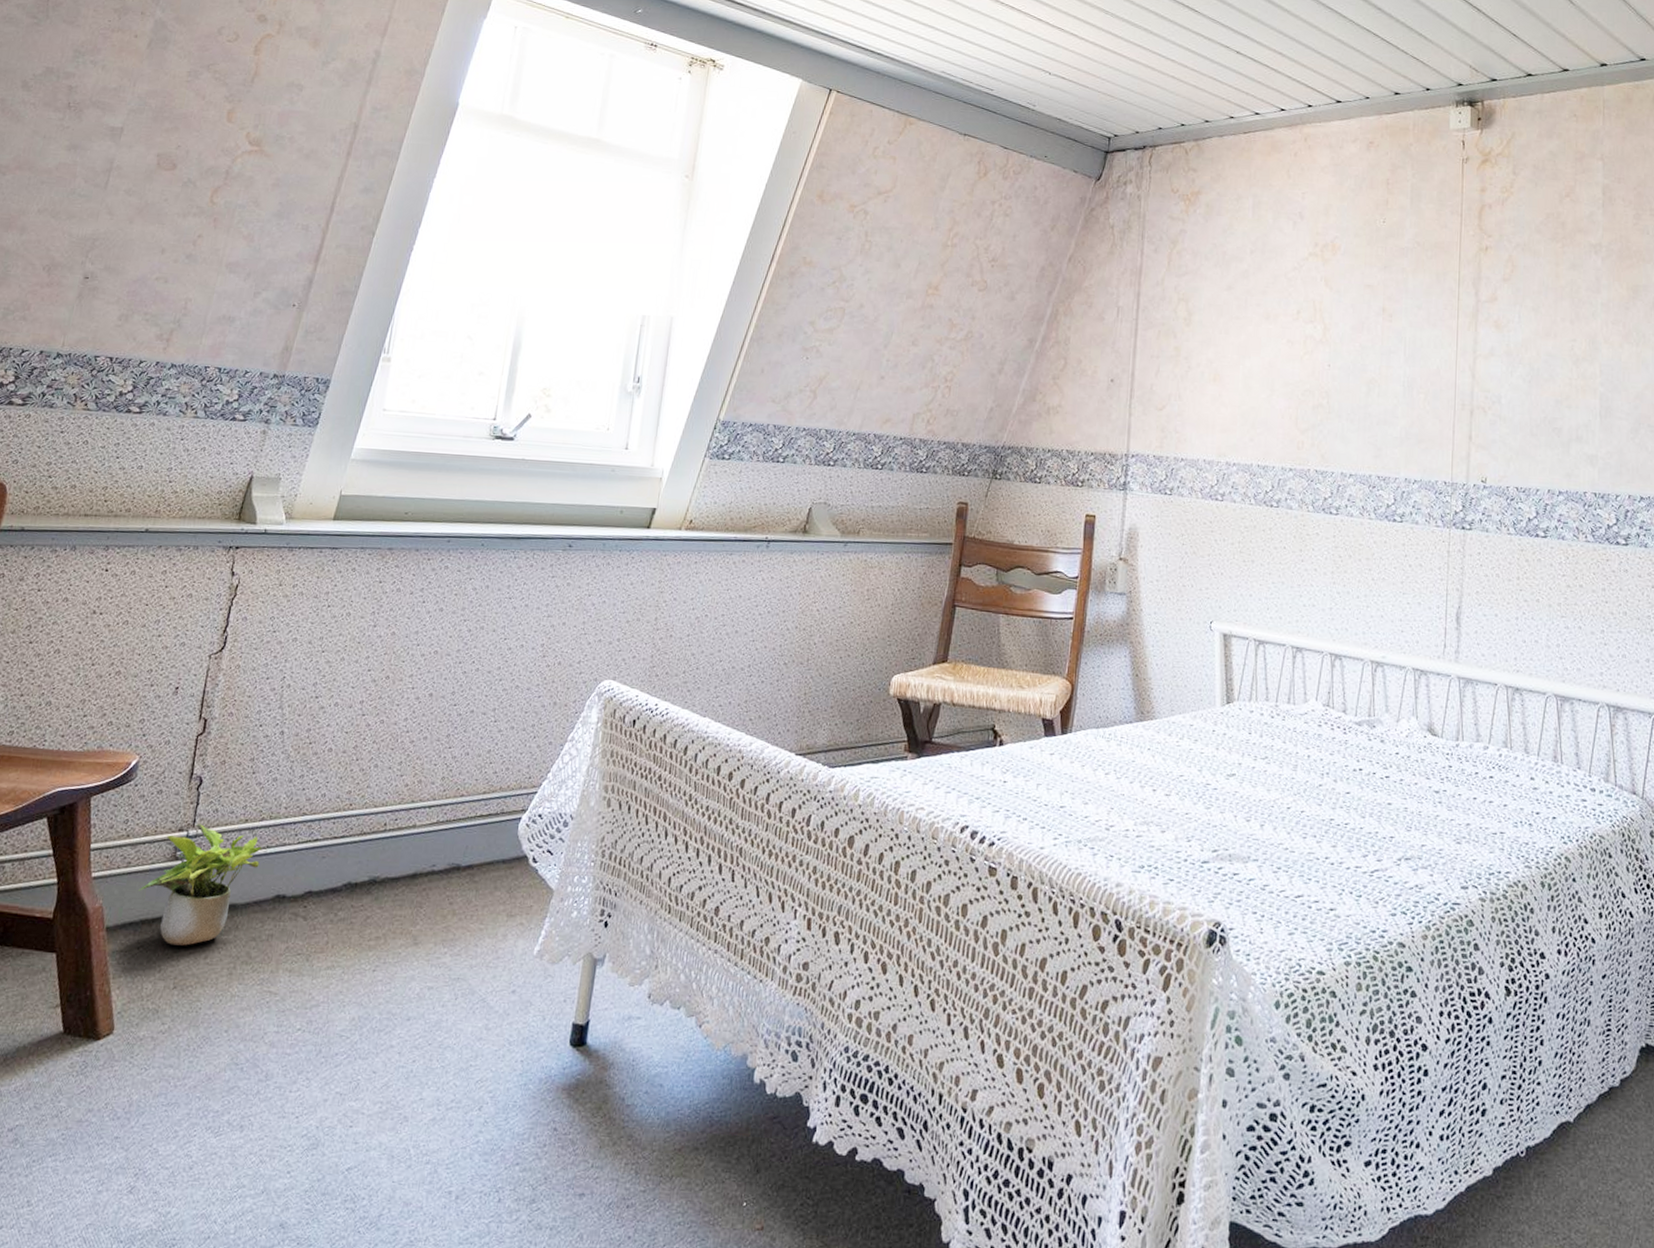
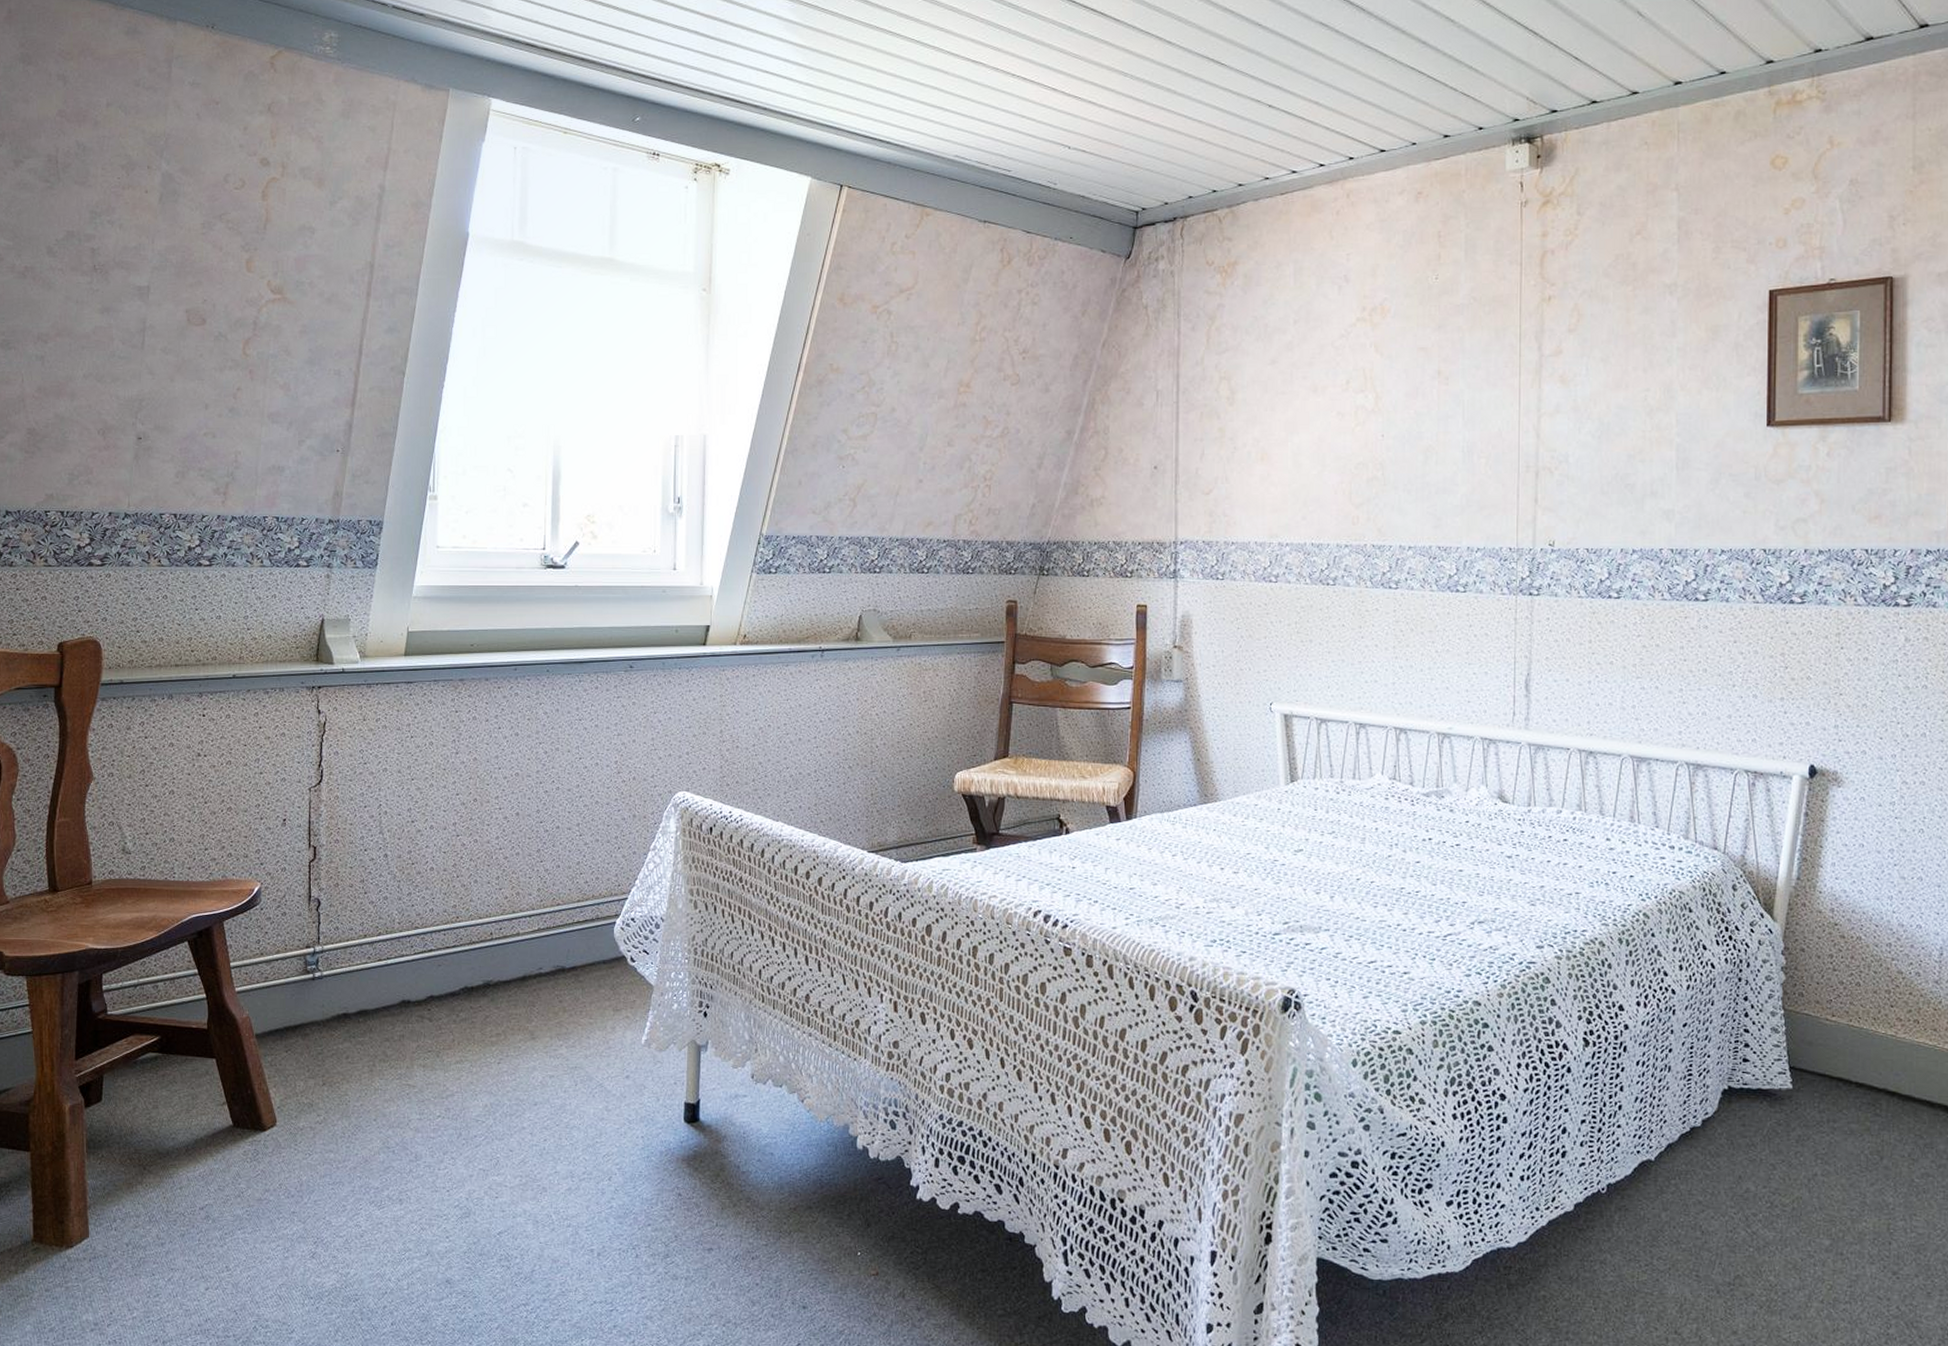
potted plant: present [138,824,262,946] -> none [279,941,382,1048]

